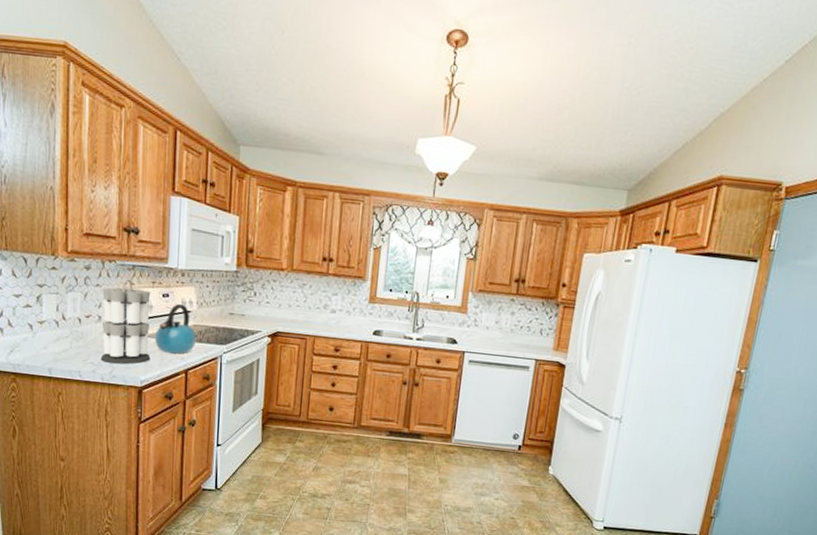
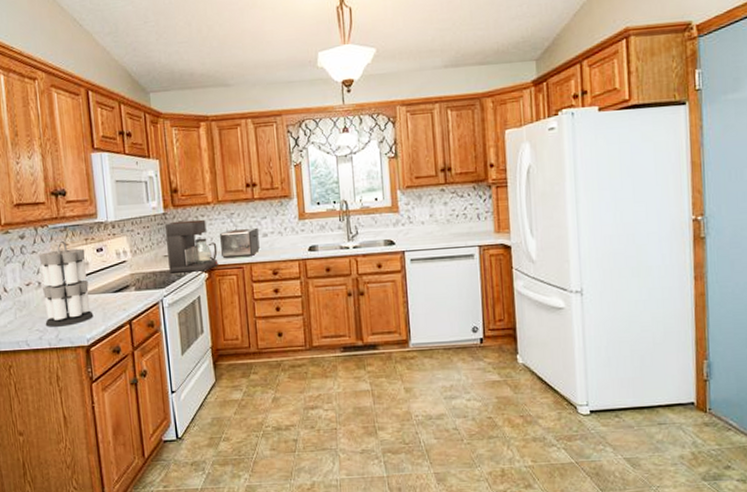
kettle: present [154,304,197,354] -> none [94,256,136,307]
coffee maker: none [233,281,284,336] -> present [165,219,219,273]
toaster: none [287,299,328,330] -> present [220,227,260,259]

